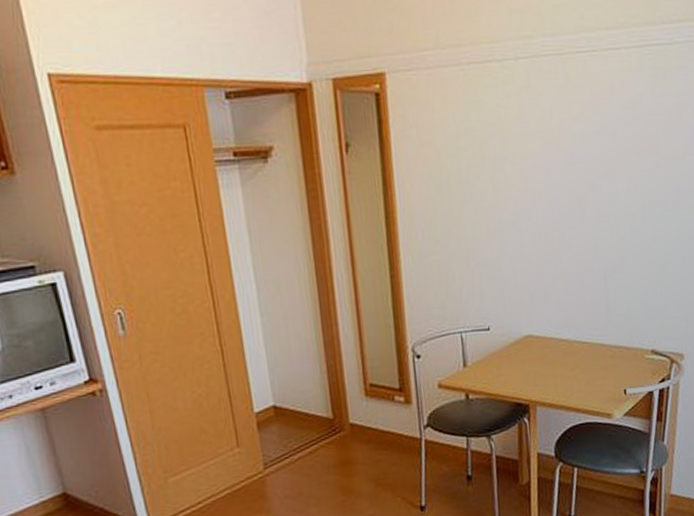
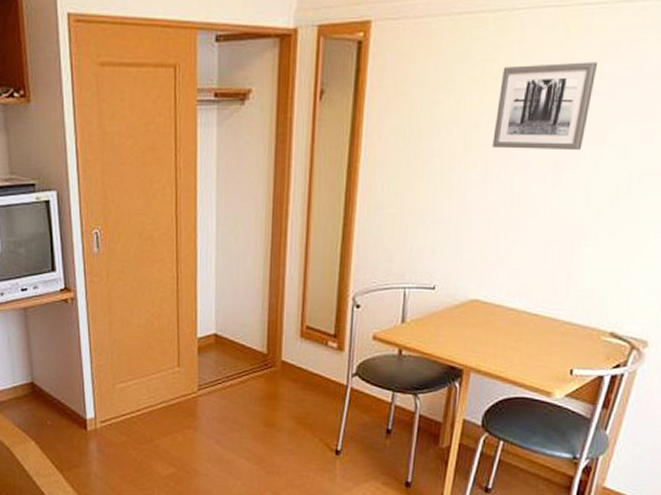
wall art: none [517,104,599,189] -> present [492,62,598,151]

